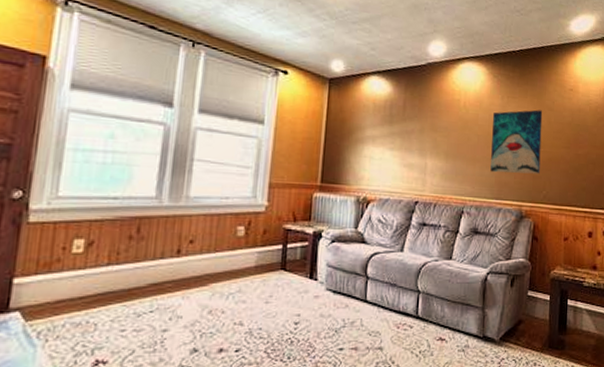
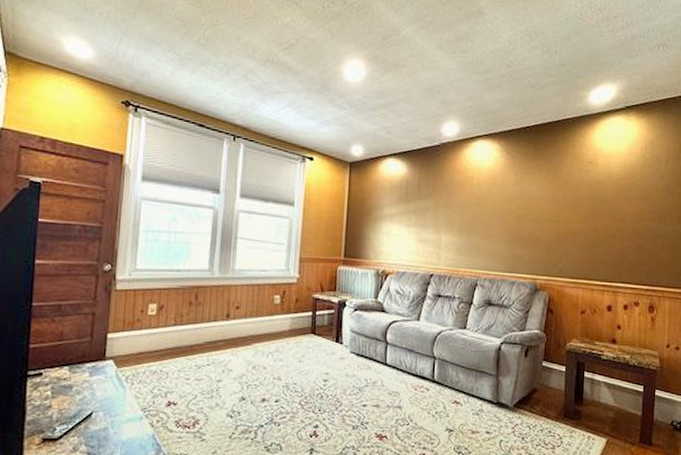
wall art: present [490,110,543,174] -> none [504,184,559,248]

